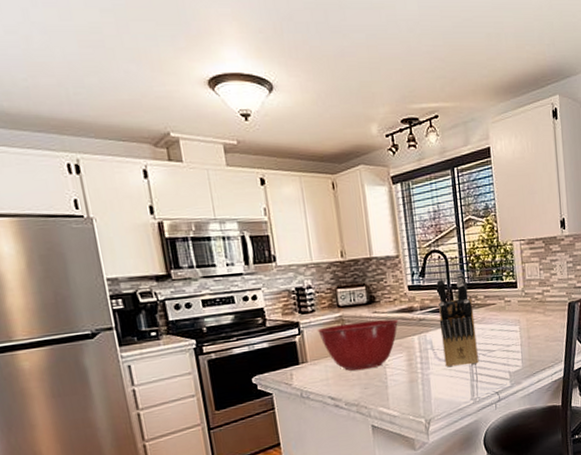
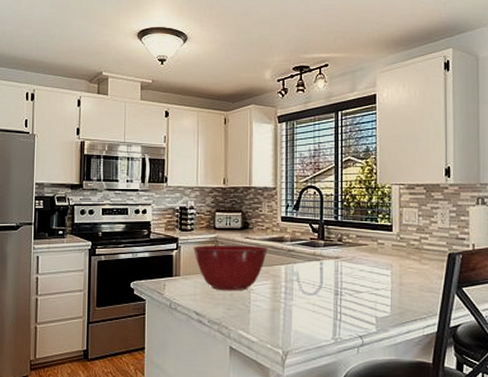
knife block: present [436,272,479,368] -> none [308,210,344,303]

